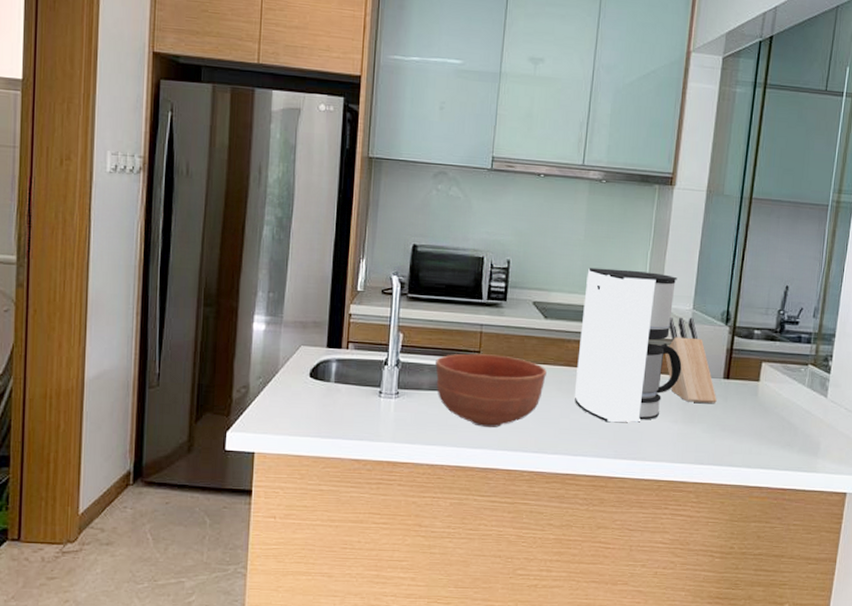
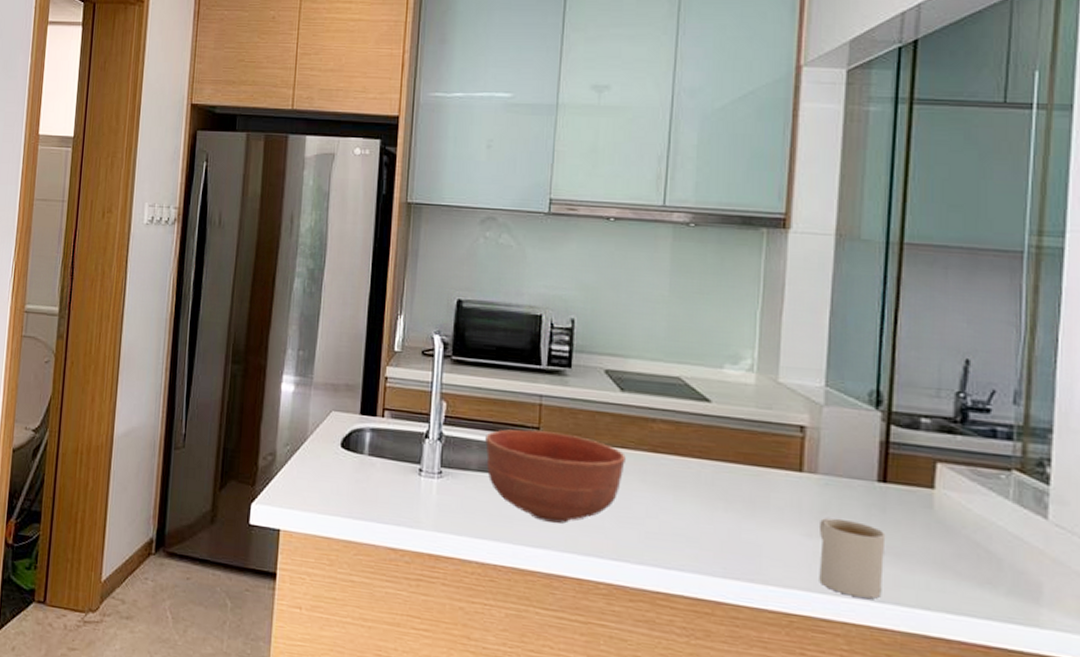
coffee maker: present [574,267,682,423] -> none [663,329,814,532]
knife block: present [664,316,717,403] -> none [788,395,870,515]
mug: none [680,408,726,463] -> present [819,518,886,599]

